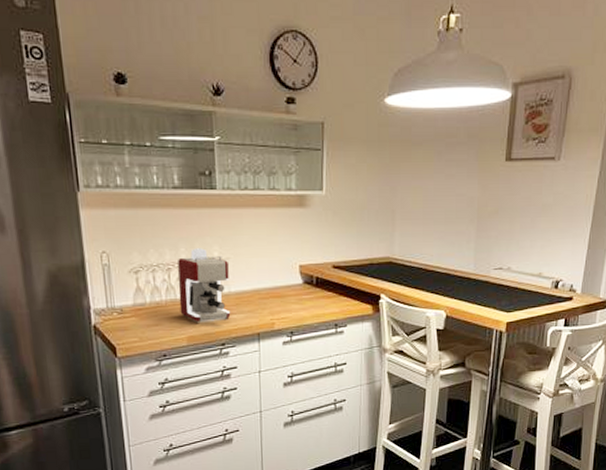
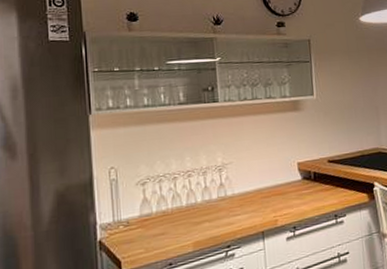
coffee maker: present [178,248,231,323] -> none [183,155,235,228]

